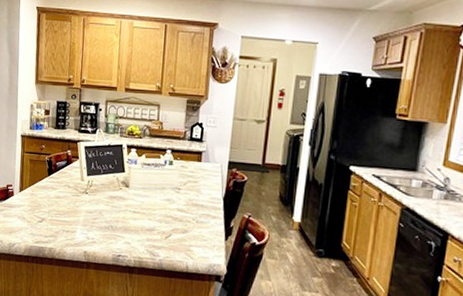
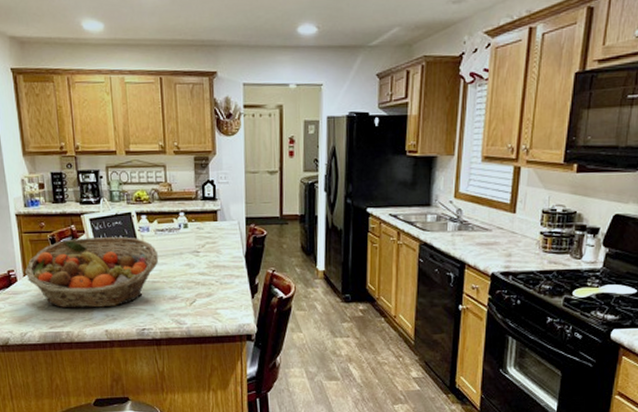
fruit basket: none [21,163,142,231] -> present [24,237,159,309]

